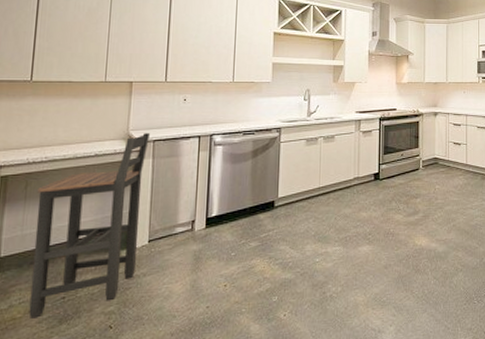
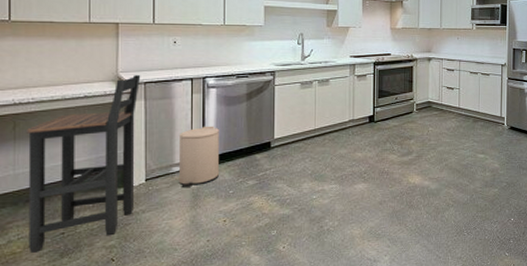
pedal bin: none [181,184,224,249] -> present [178,126,219,187]

